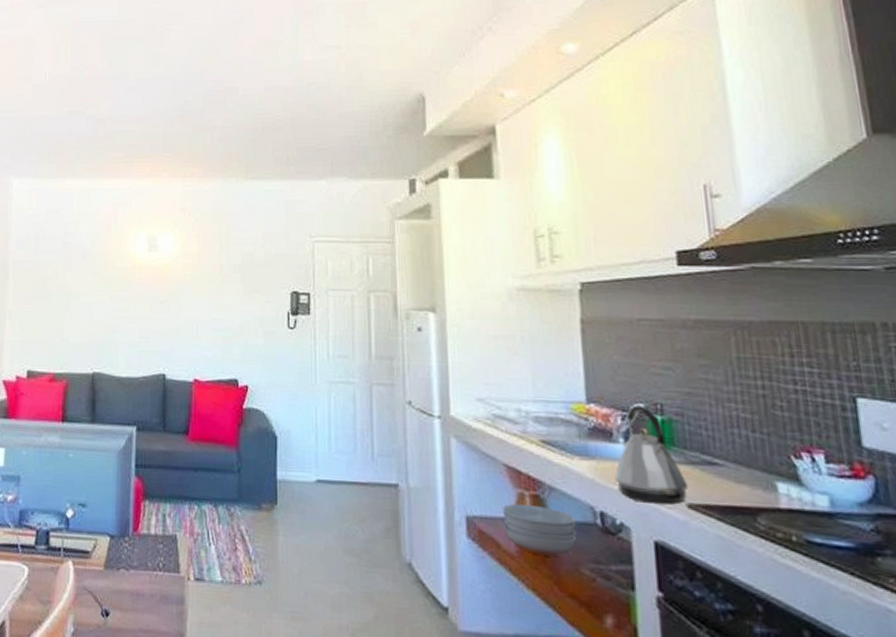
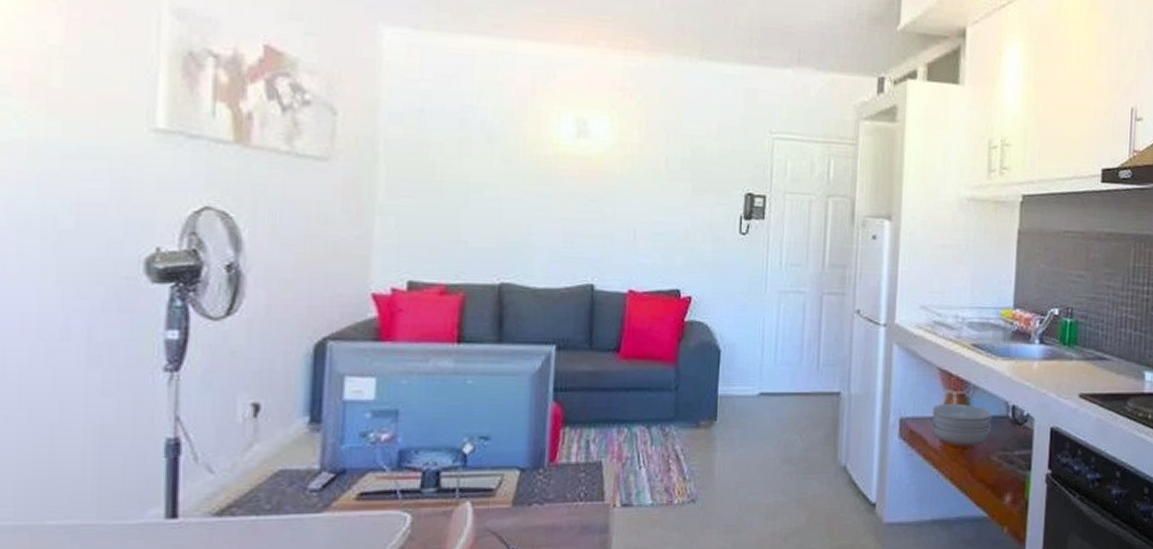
kettle: present [614,405,689,506] -> none [1027,310,1082,397]

